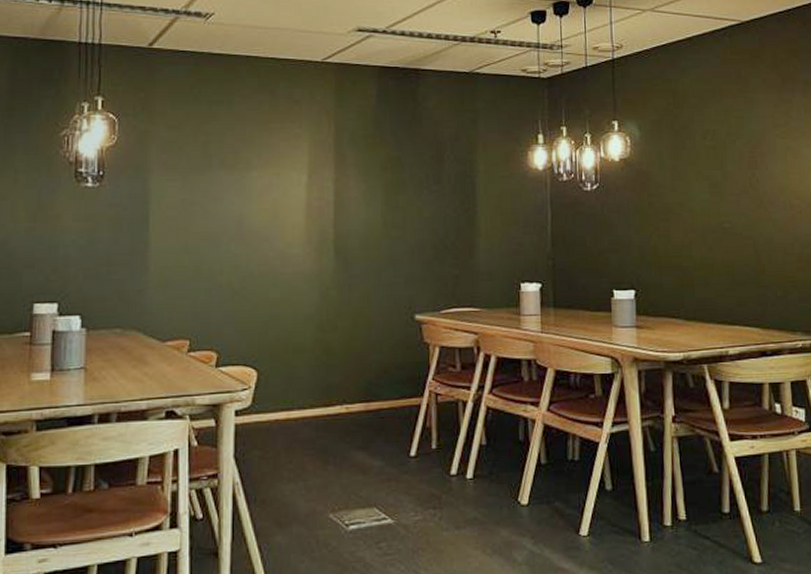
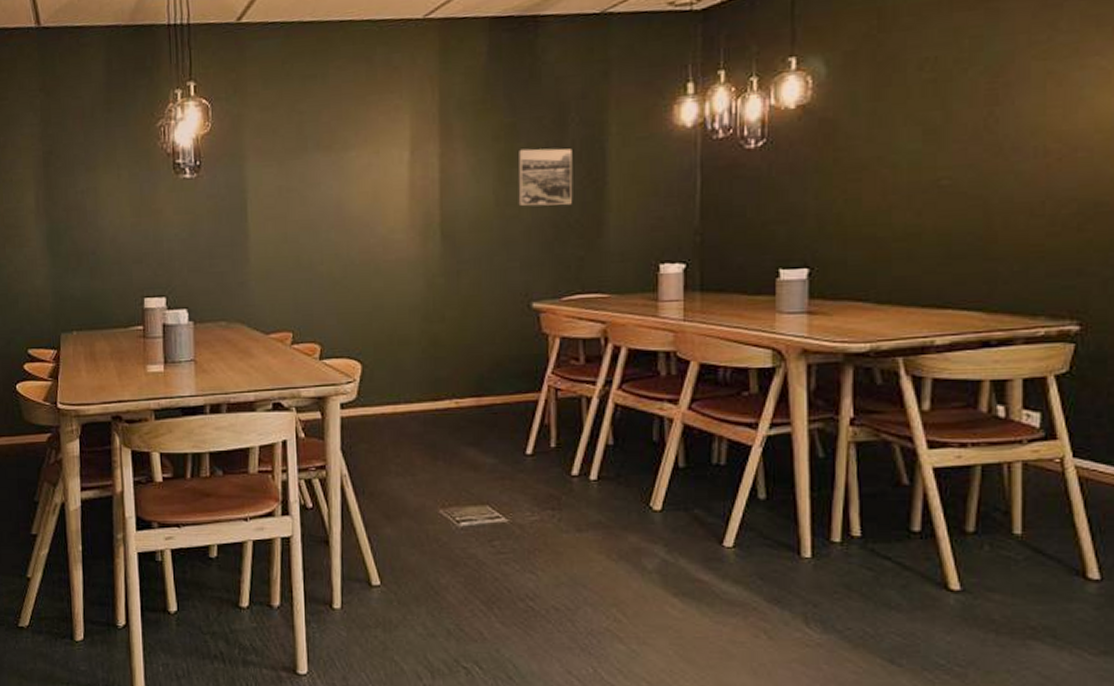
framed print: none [402,179,449,230] -> present [517,148,573,207]

